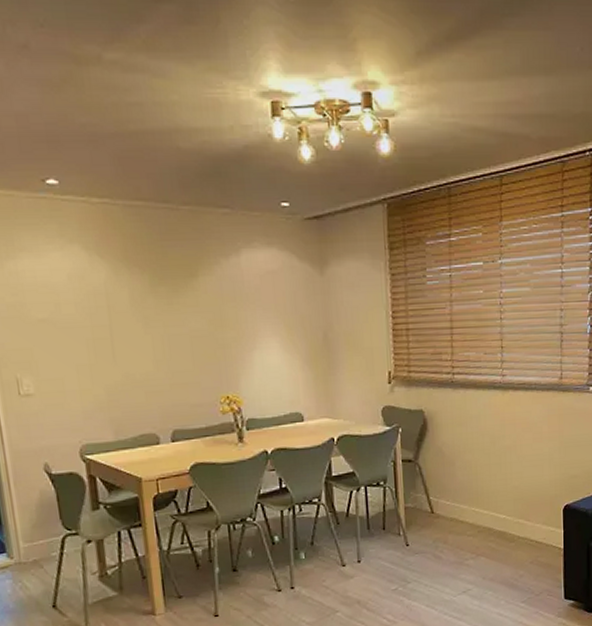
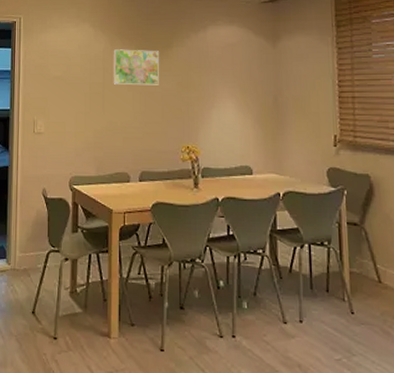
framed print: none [118,280,185,327] -> present [113,49,159,86]

